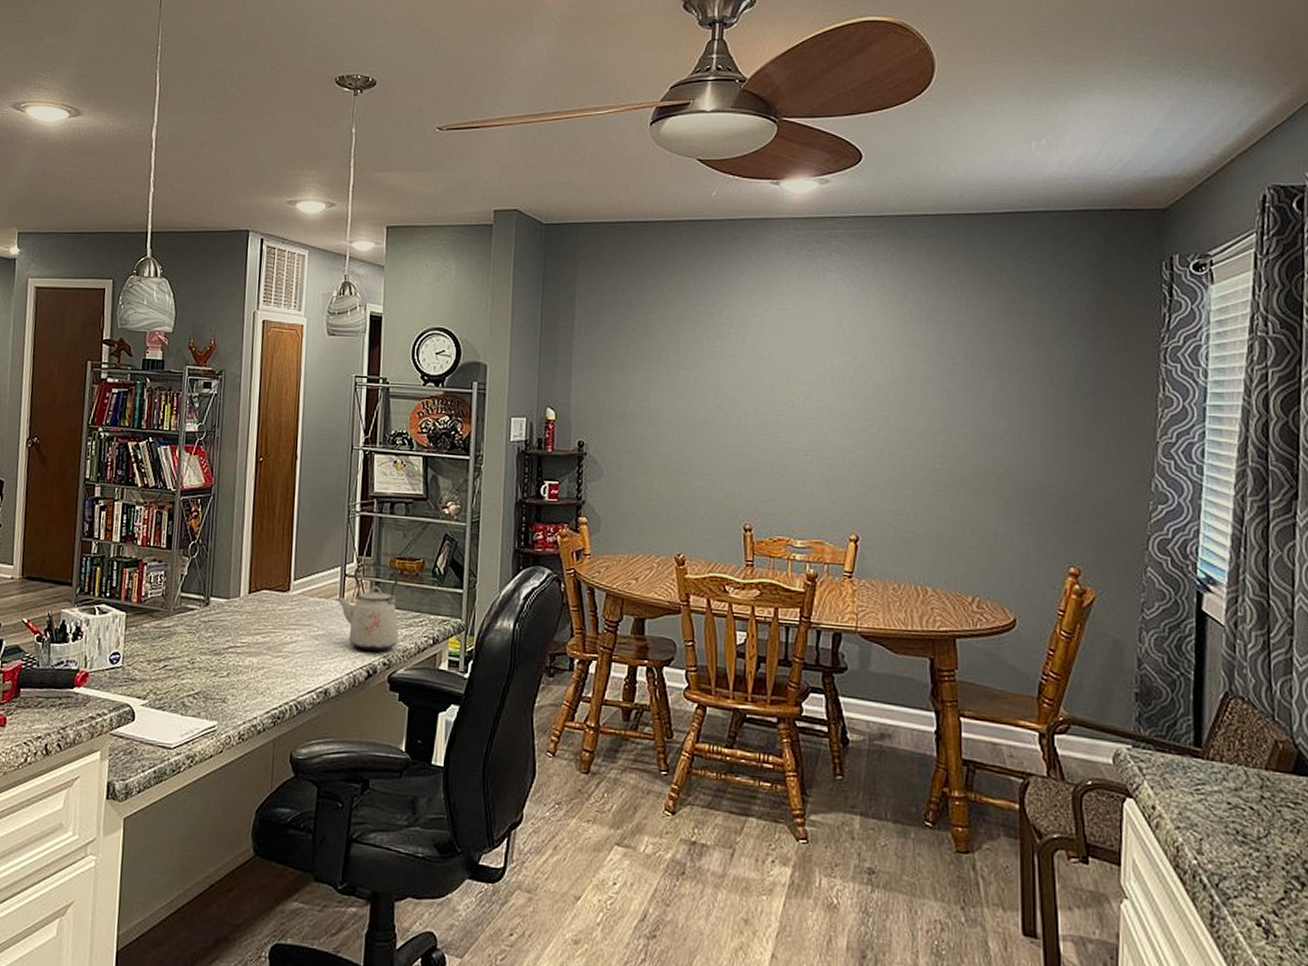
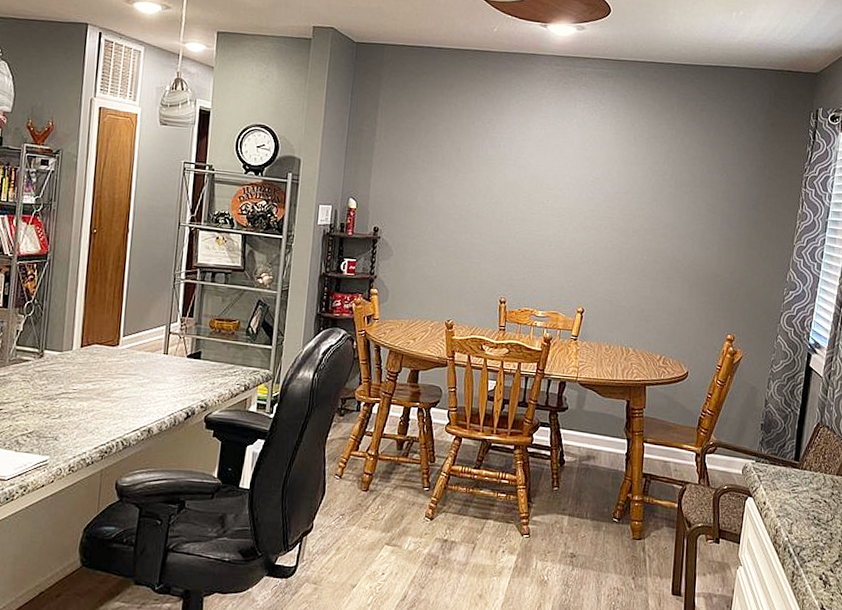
kettle: present [335,563,400,651] -> none [160,323,218,396]

